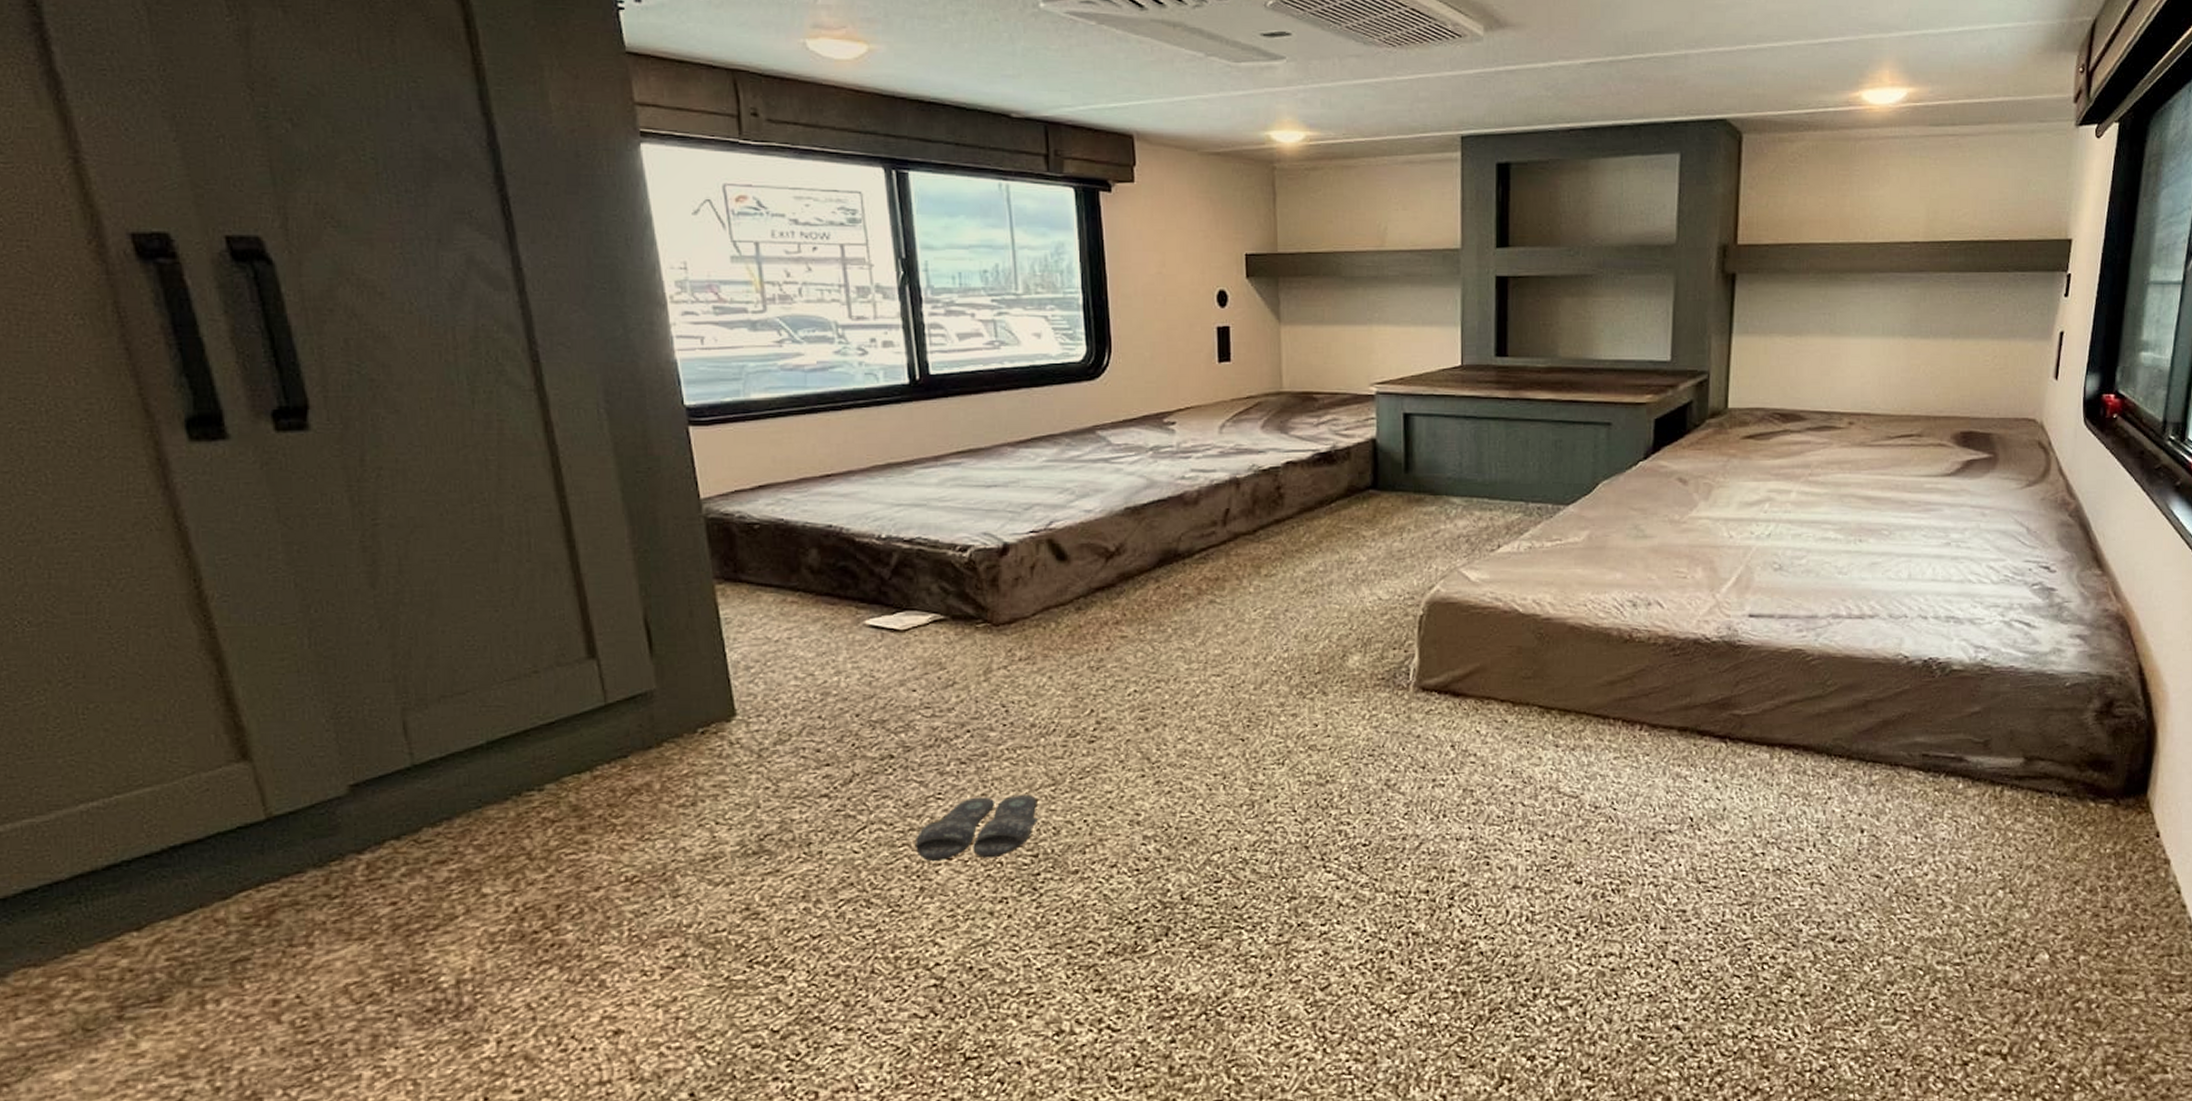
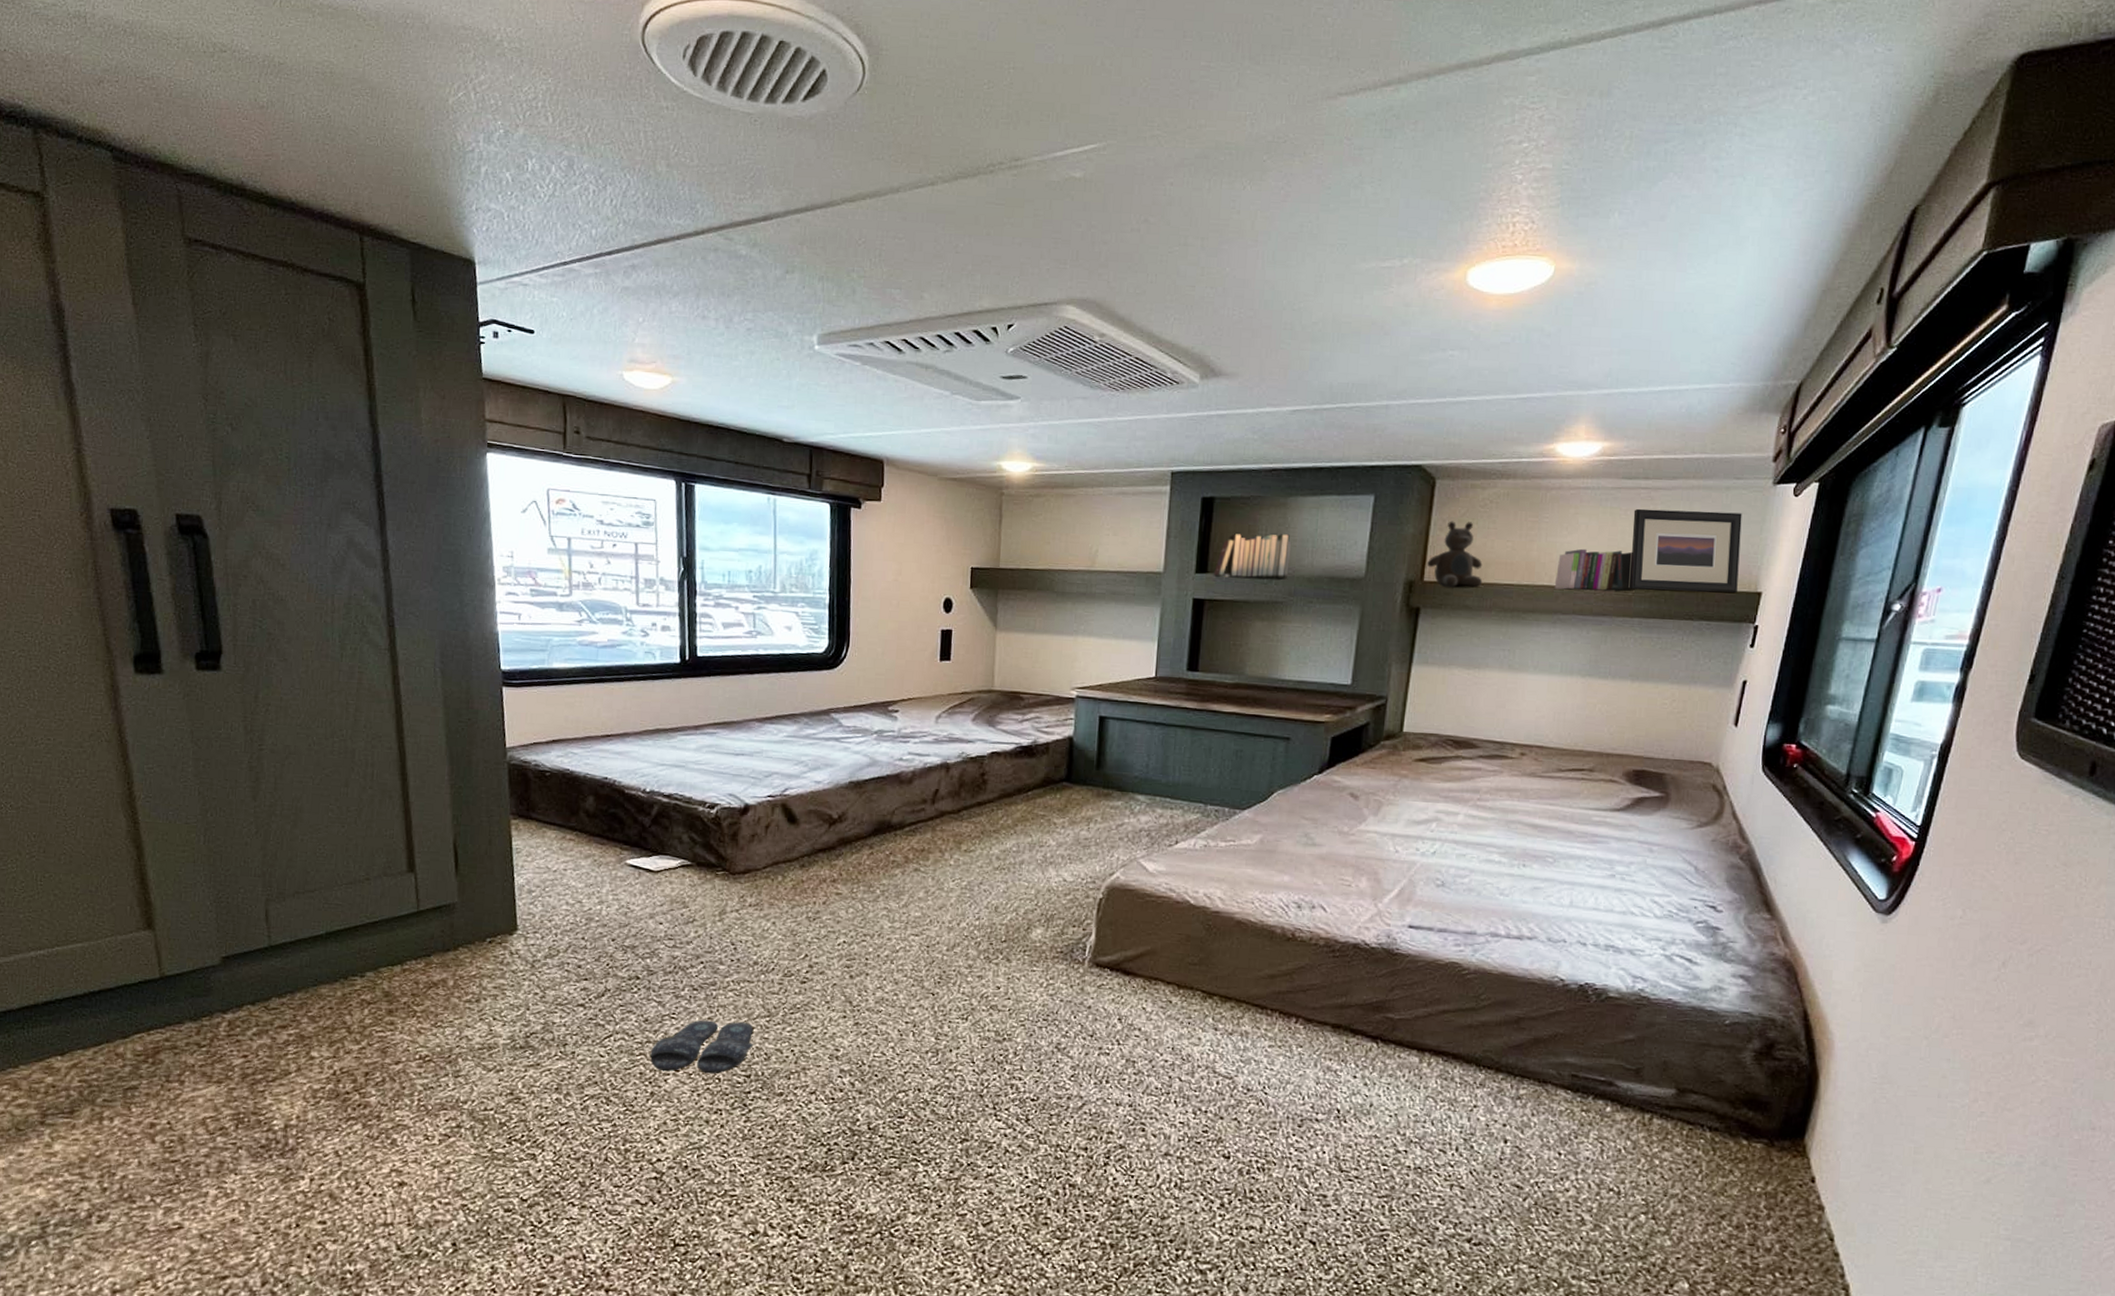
books: none [1515,200,1597,252] -> present [1213,534,1292,581]
teddy bear: none [1740,178,1798,251] -> present [1427,521,1483,589]
books: none [1870,202,1952,247] -> present [1554,548,1637,593]
picture frame: none [1943,157,2049,243] -> present [1630,508,1742,594]

